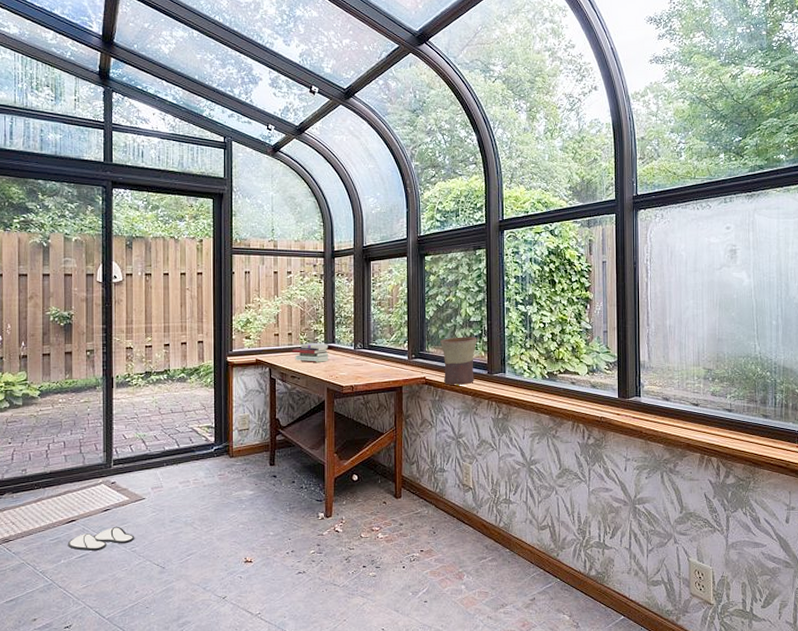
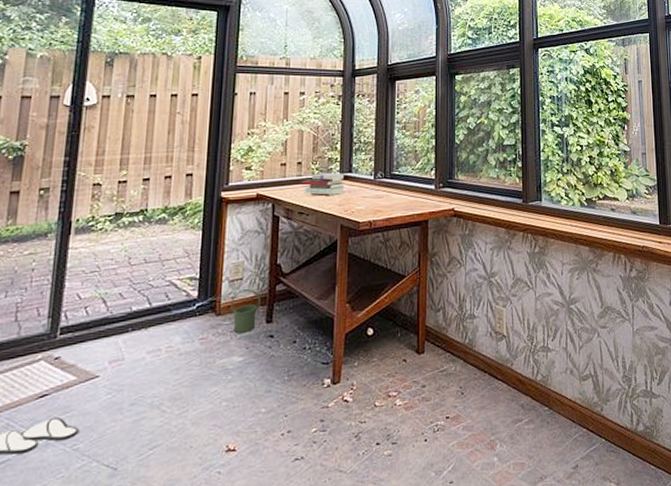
bucket: none [241,438,265,473] -> present [231,289,262,334]
flower pot: present [440,337,477,386] -> none [471,162,511,217]

